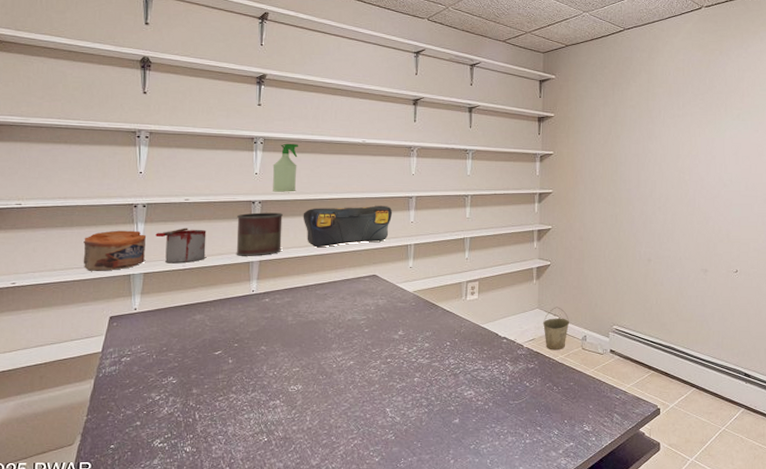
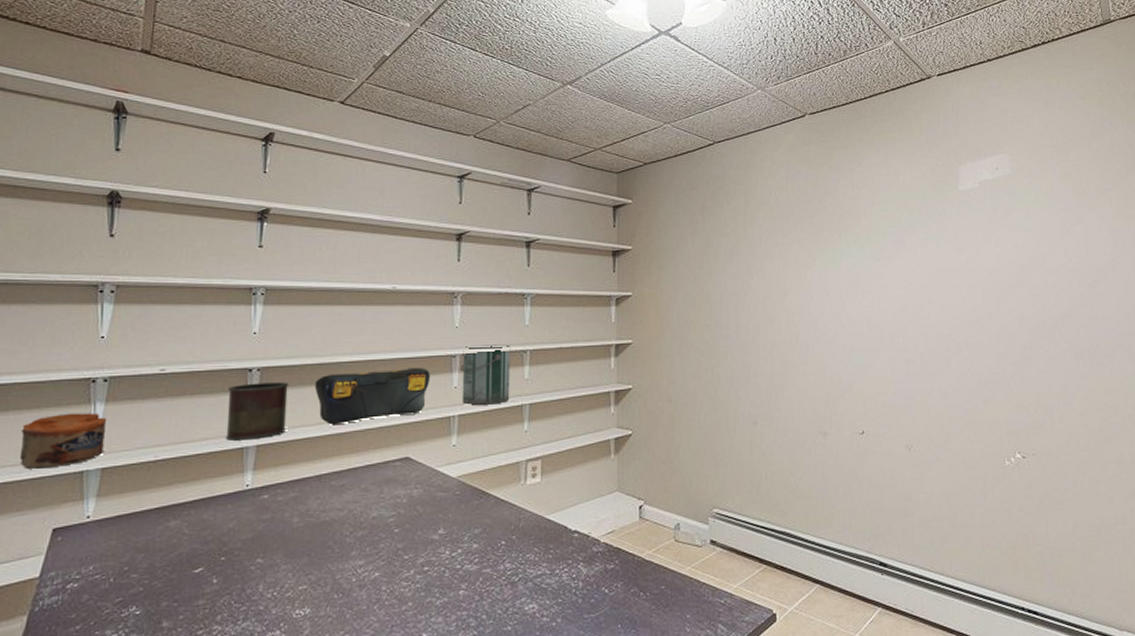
paint can: present [155,228,207,264] -> none [119,406,188,454]
spray bottle: present [272,143,299,192] -> none [276,293,311,356]
paint can: none [416,189,456,237] -> present [461,344,511,405]
bucket: present [543,307,570,350] -> none [624,488,659,545]

